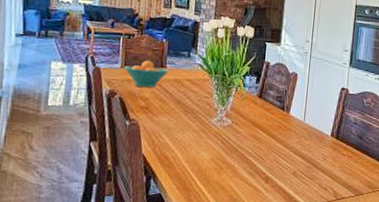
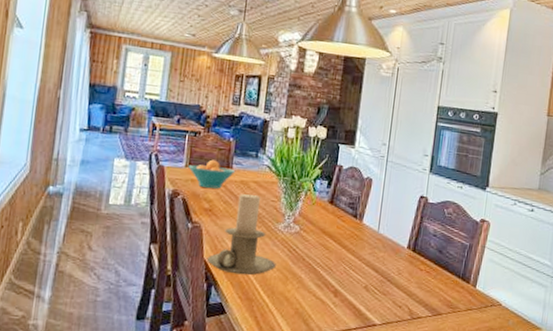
candle holder: none [145,91,211,167] -> present [207,194,276,275]

